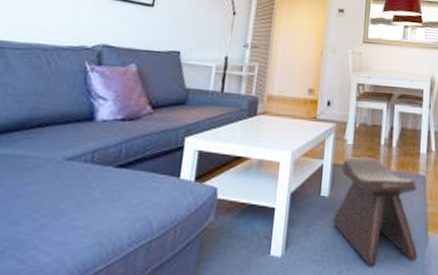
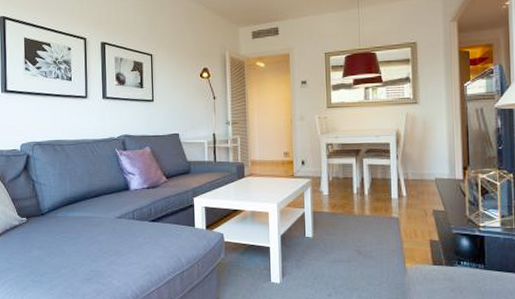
stool: present [332,156,418,267] -> none [318,204,397,292]

